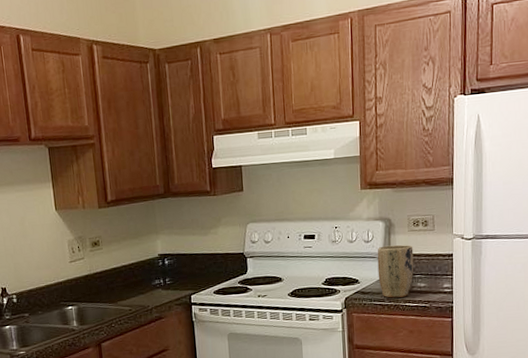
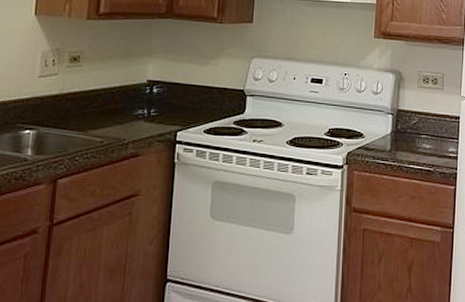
plant pot: present [377,244,414,298] -> none [384,100,422,158]

